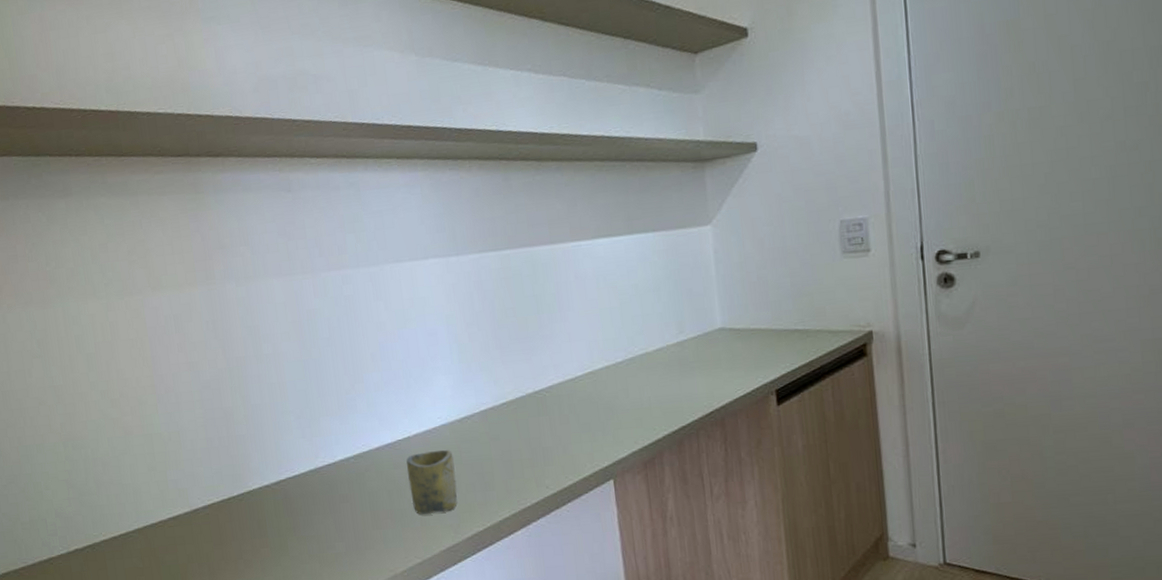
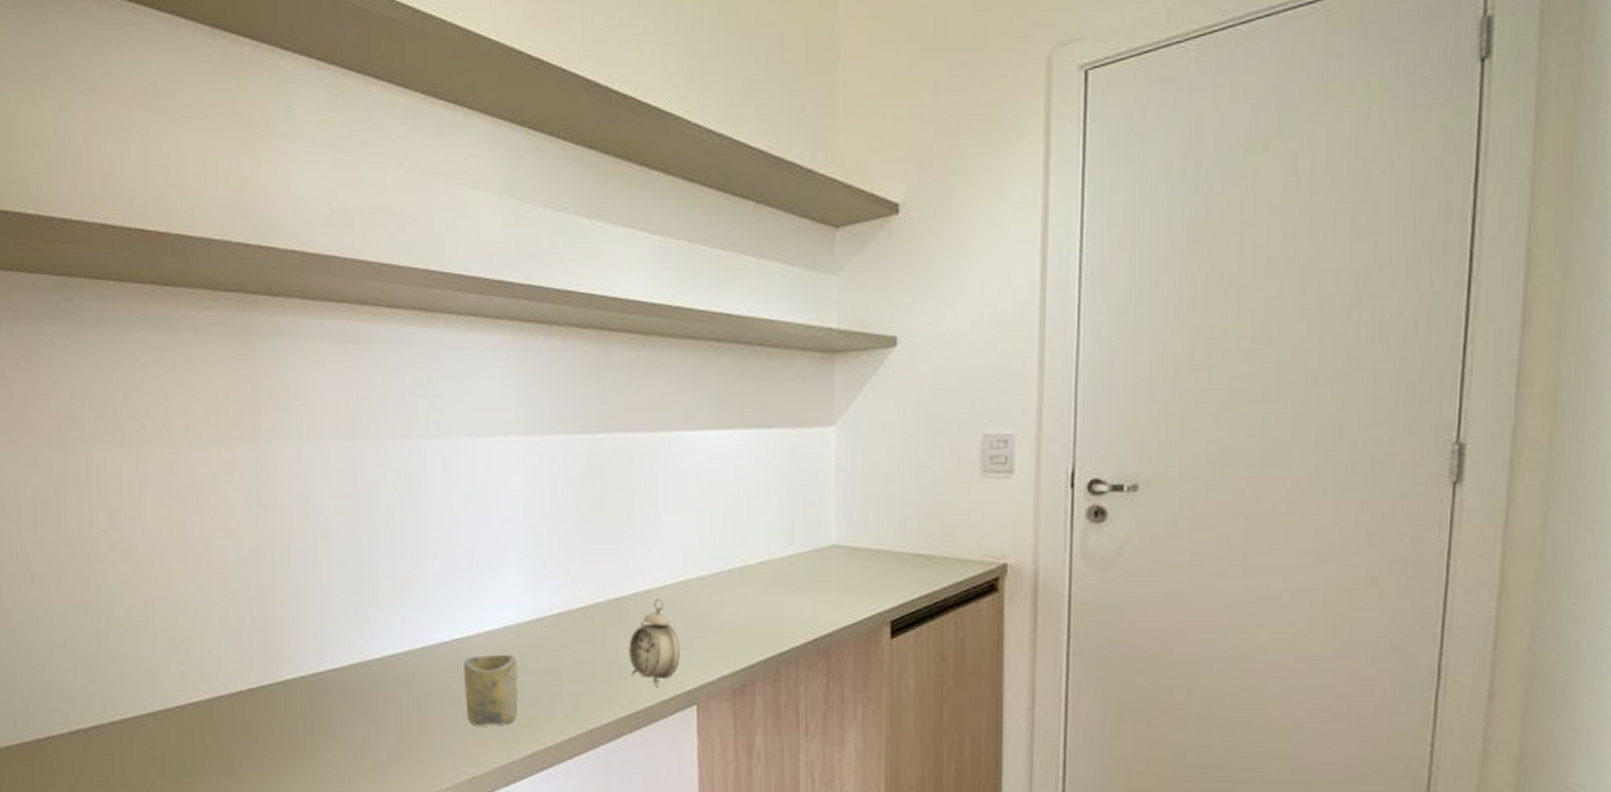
alarm clock: none [549,388,596,467] -> present [628,598,681,687]

